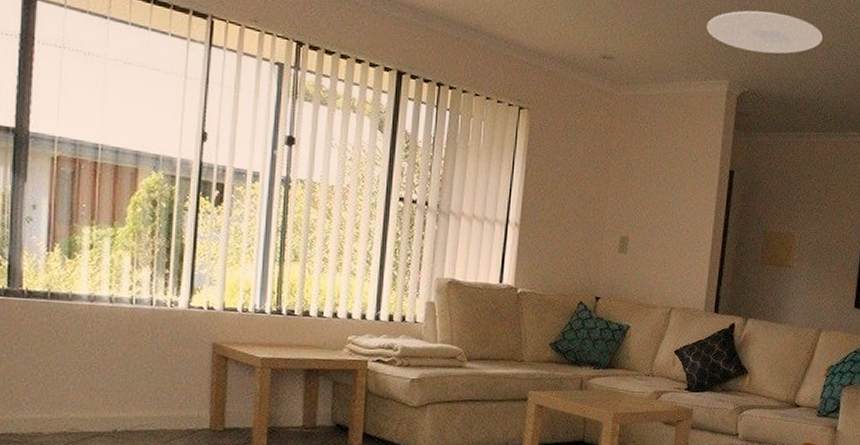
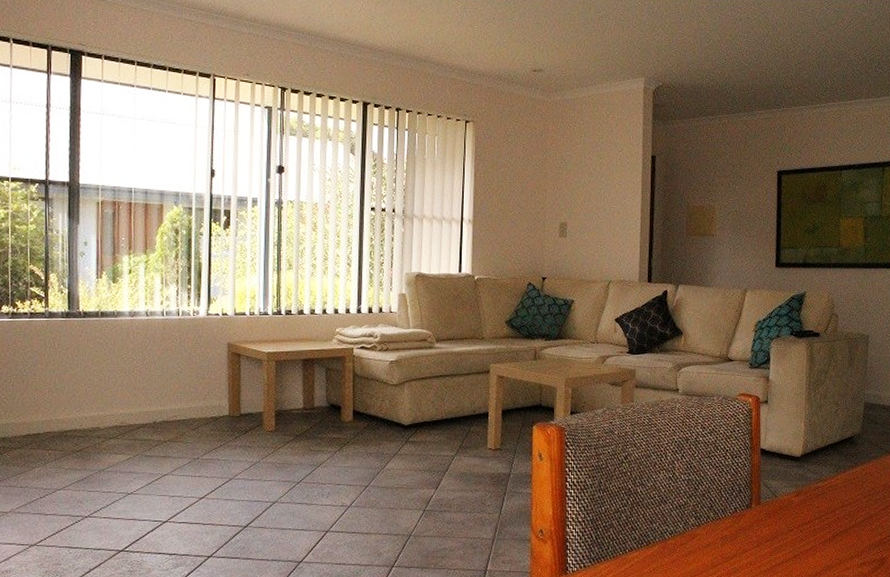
ceiling light: present [706,10,823,54] -> none [621,14,725,51]

